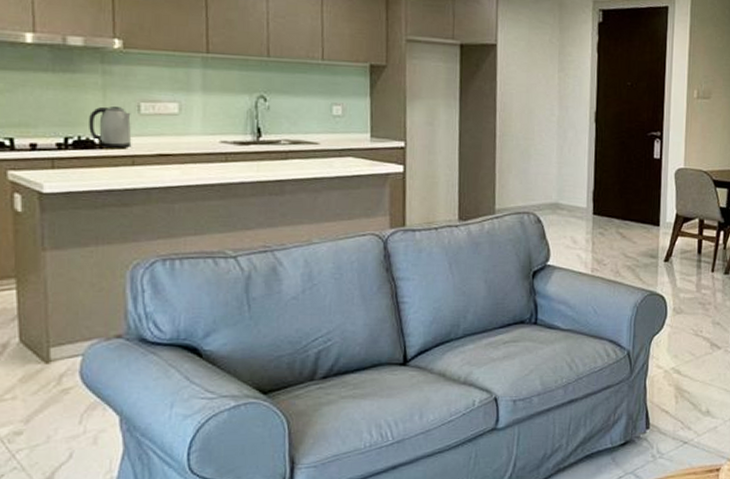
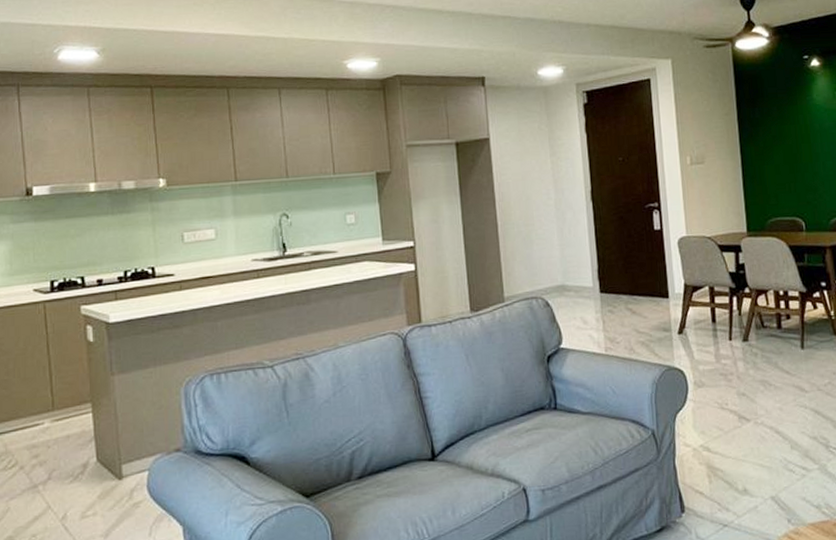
kettle: present [89,107,132,148] -> none [143,239,179,276]

